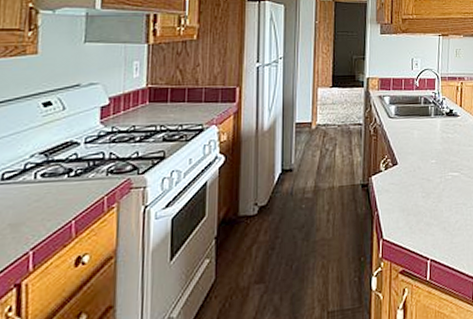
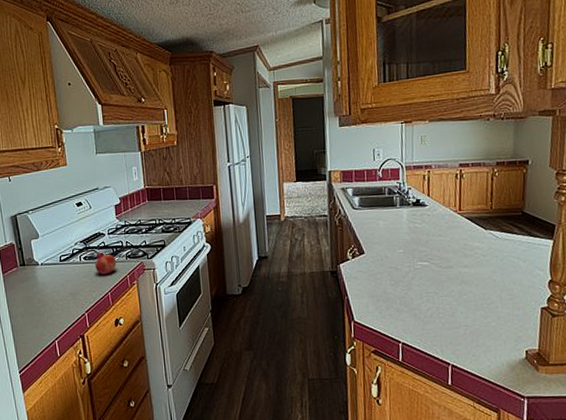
fruit: none [57,166,91,197] -> present [95,252,116,275]

